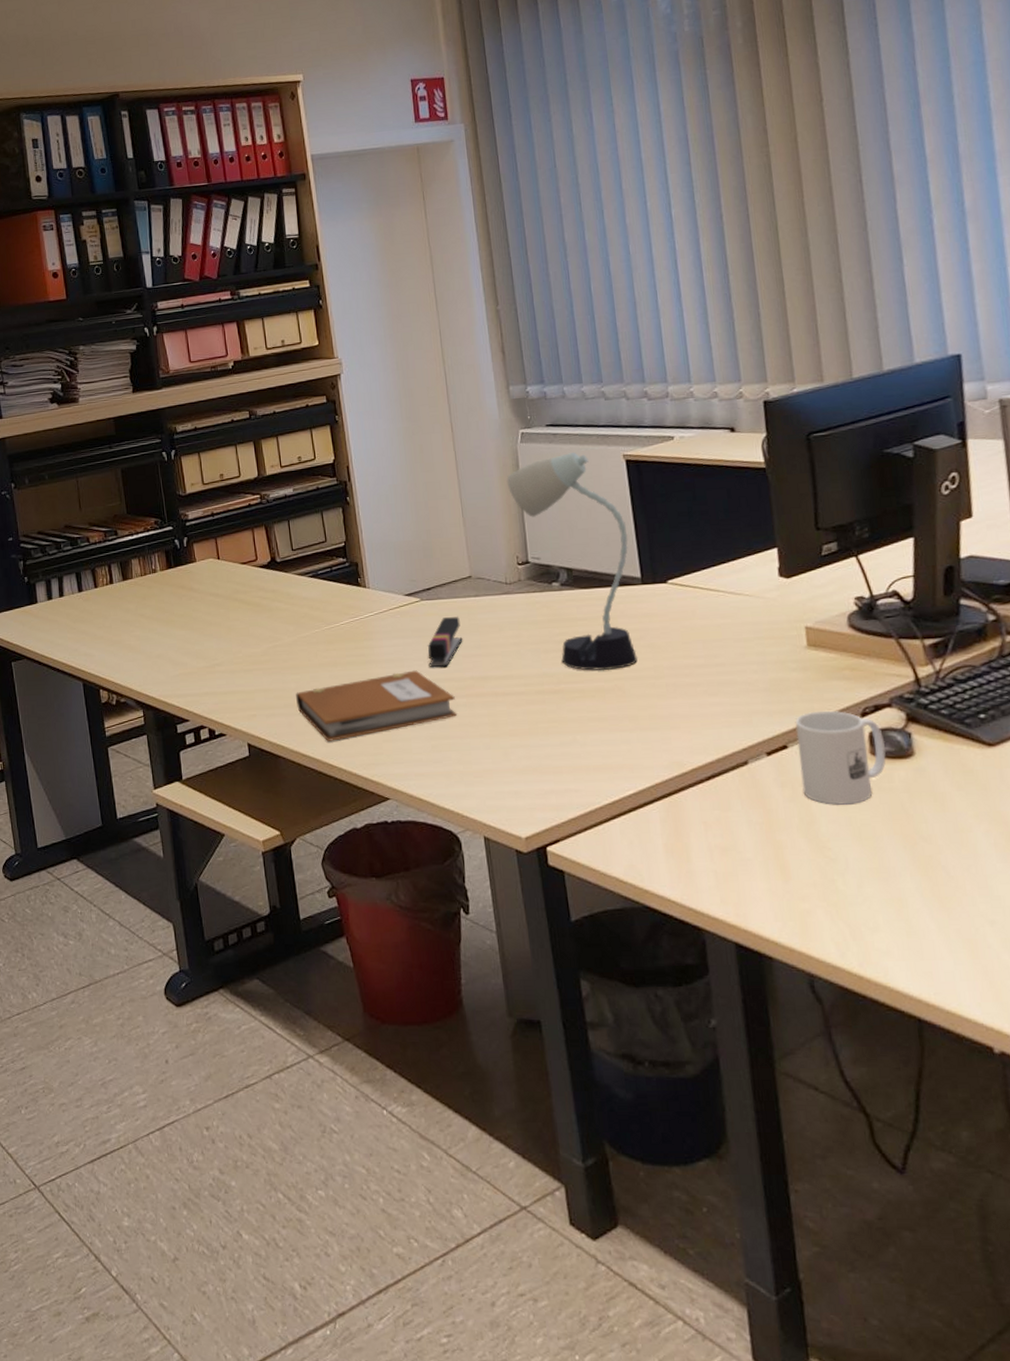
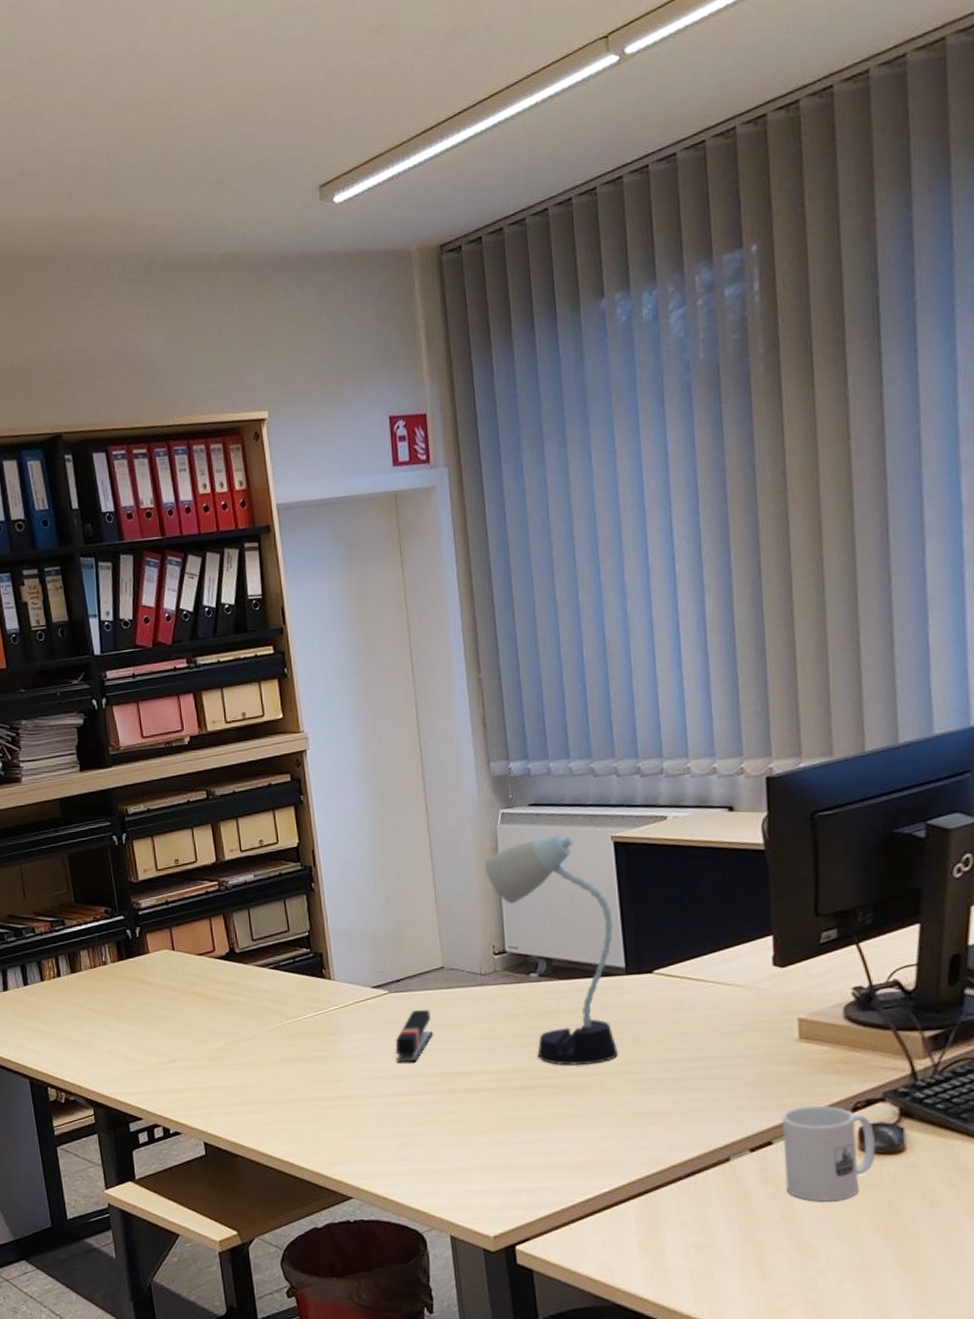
notebook: present [296,670,458,741] -> none [255,1066,426,1140]

